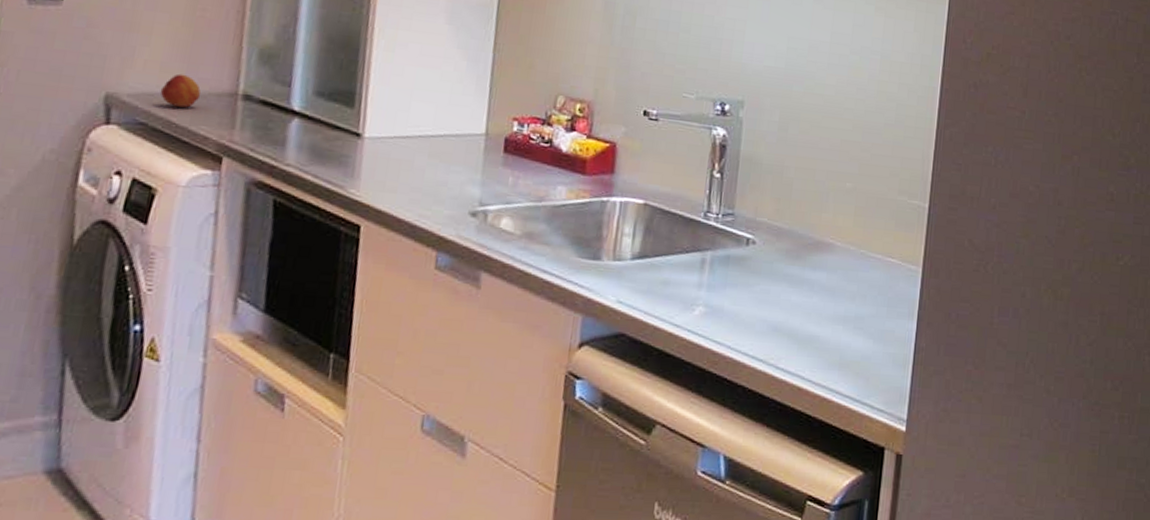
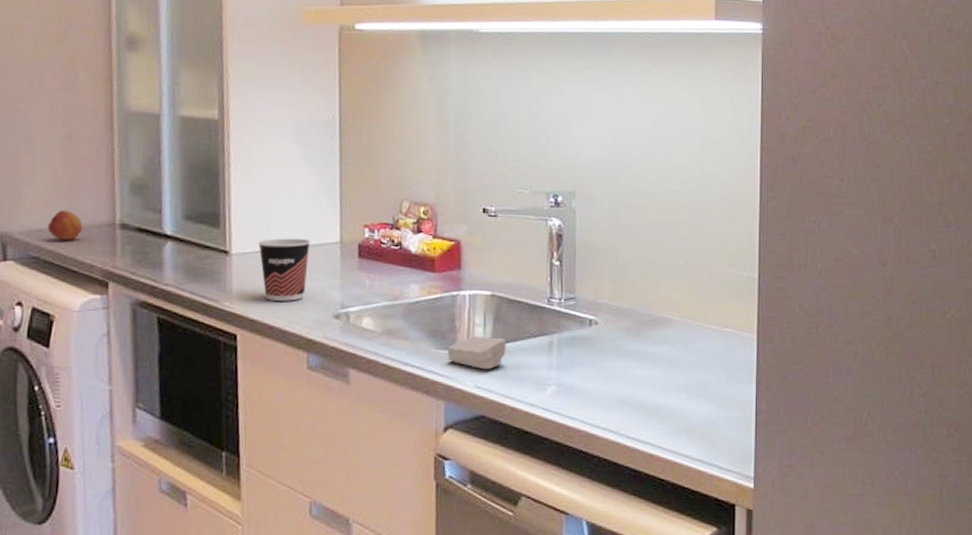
cup: none [395,124,453,194] -> present [258,238,311,301]
soap bar: none [590,246,656,285] -> present [447,335,506,370]

